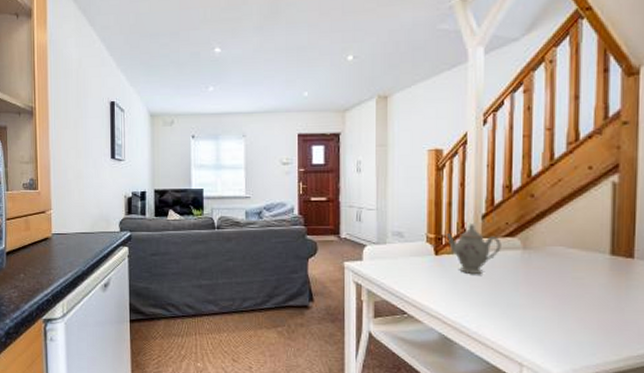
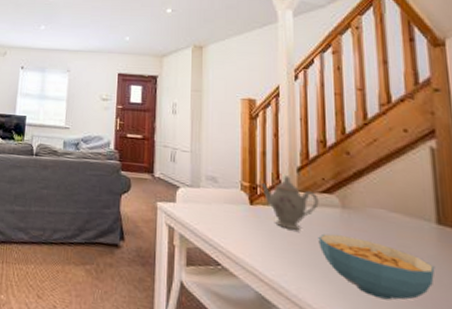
cereal bowl: none [499,274,605,327] -> present [318,233,435,301]

